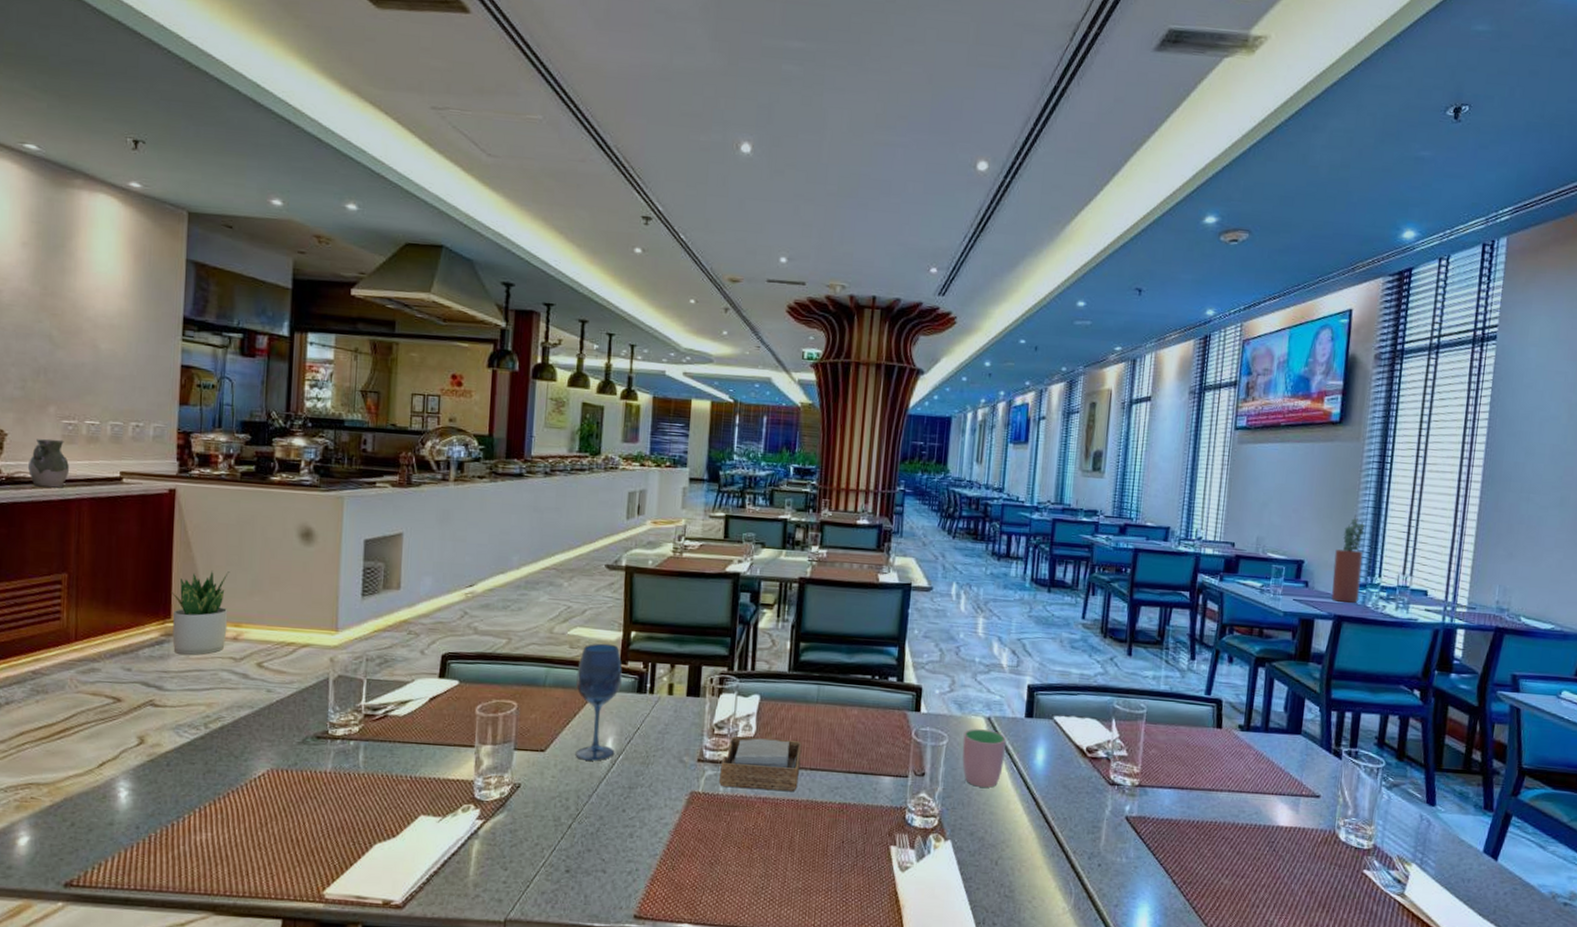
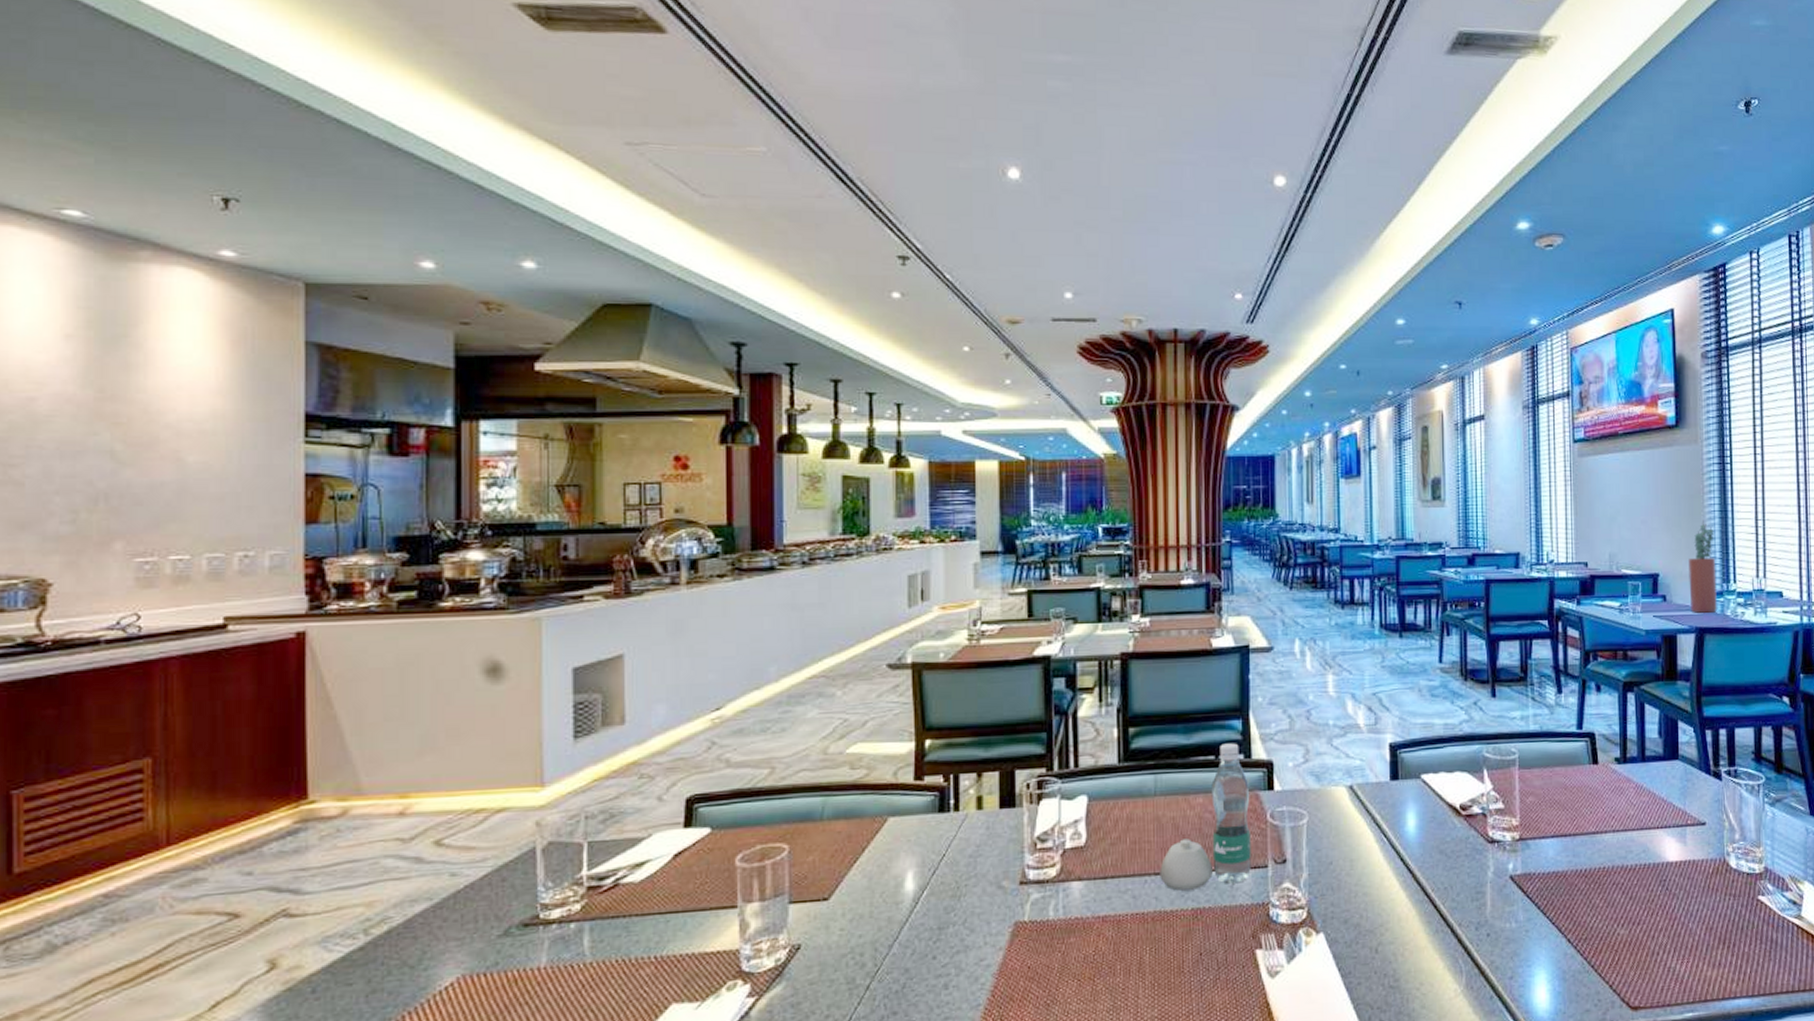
pitcher: present [28,438,70,488] -> none [86,584,149,650]
planter: present [172,570,229,656] -> none [307,729,390,845]
wineglass: present [575,643,622,761] -> none [862,758,918,904]
napkin holder: present [718,736,802,792] -> none [1047,843,1143,911]
sugar bowl: none [814,743,860,787] -> present [1160,839,1213,891]
bottle: none [861,666,900,787] -> present [1211,743,1251,884]
cup: present [962,729,1006,788] -> none [1325,800,1372,867]

